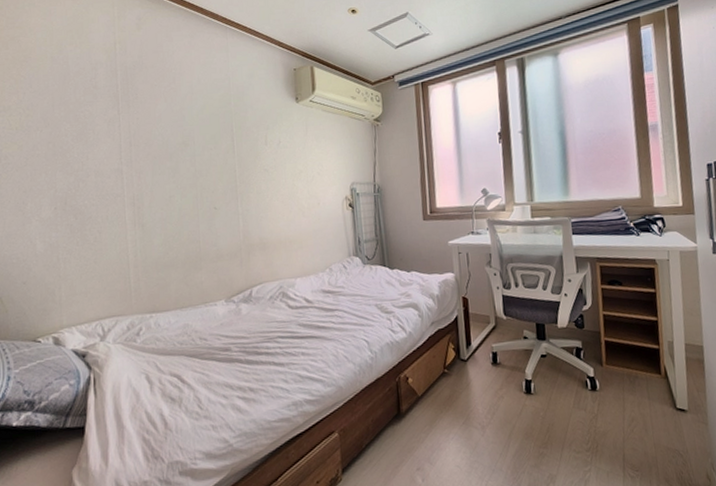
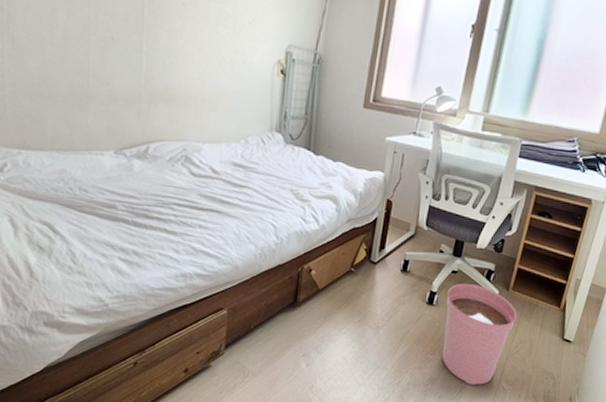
plant pot: none [542,365,620,478] -> present [442,283,518,386]

